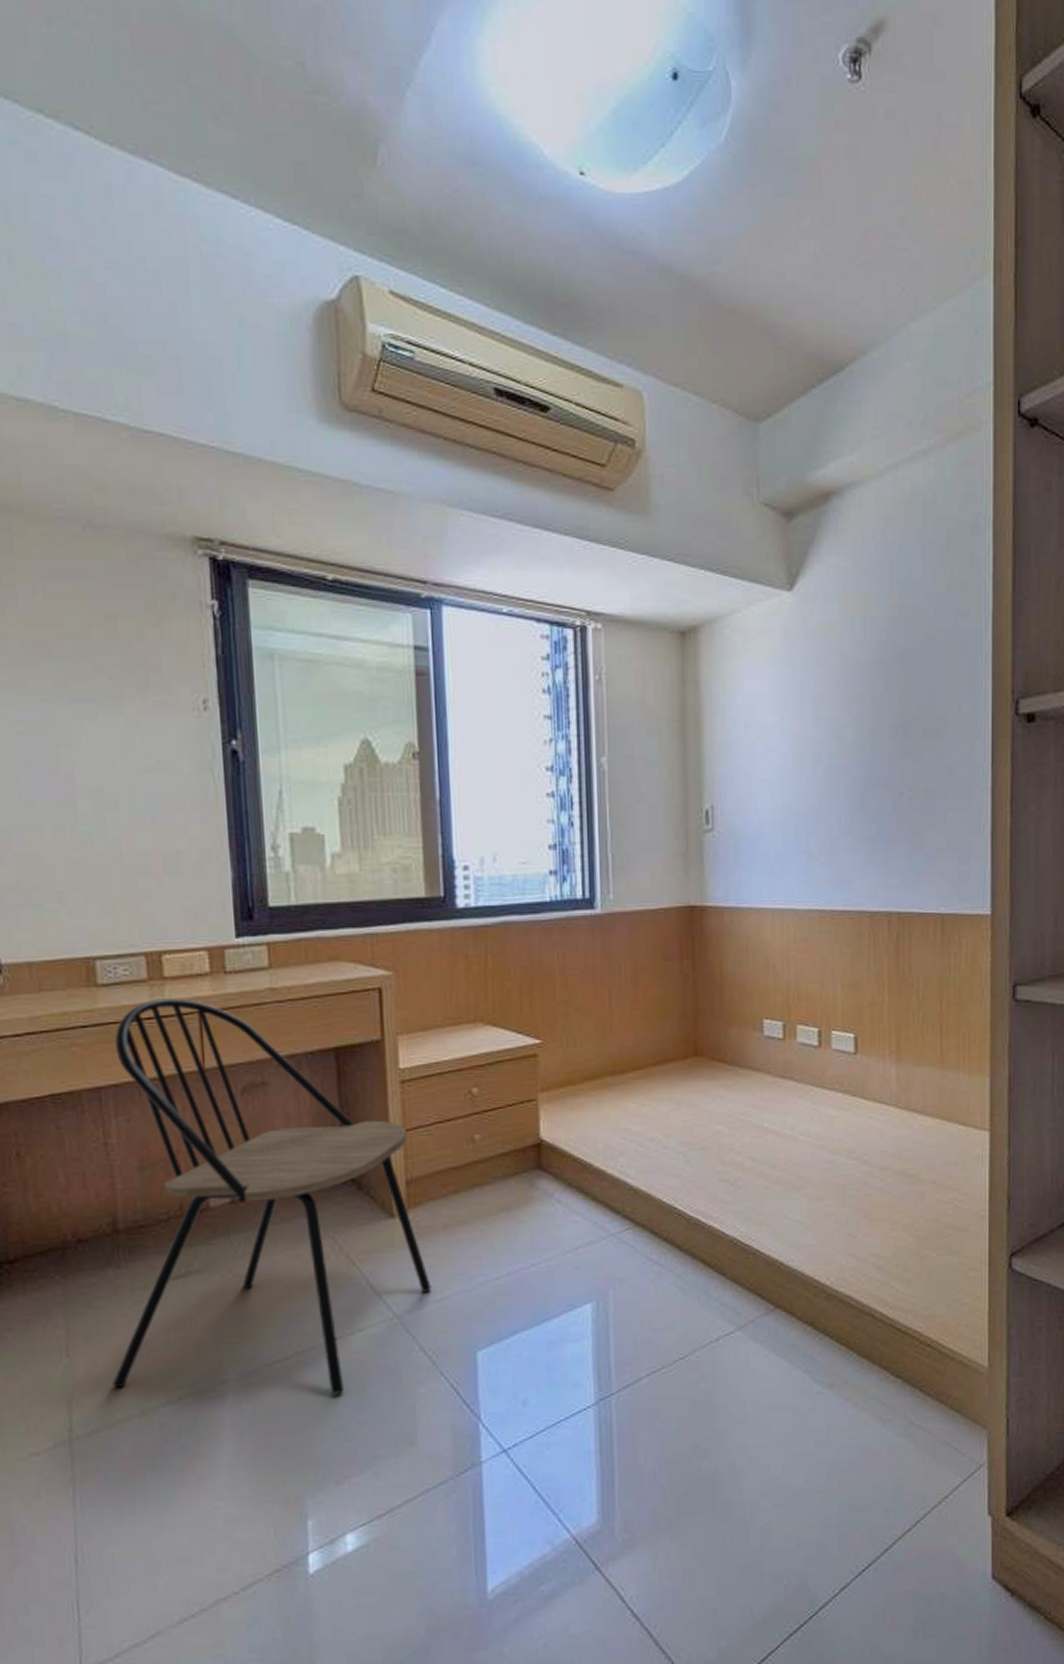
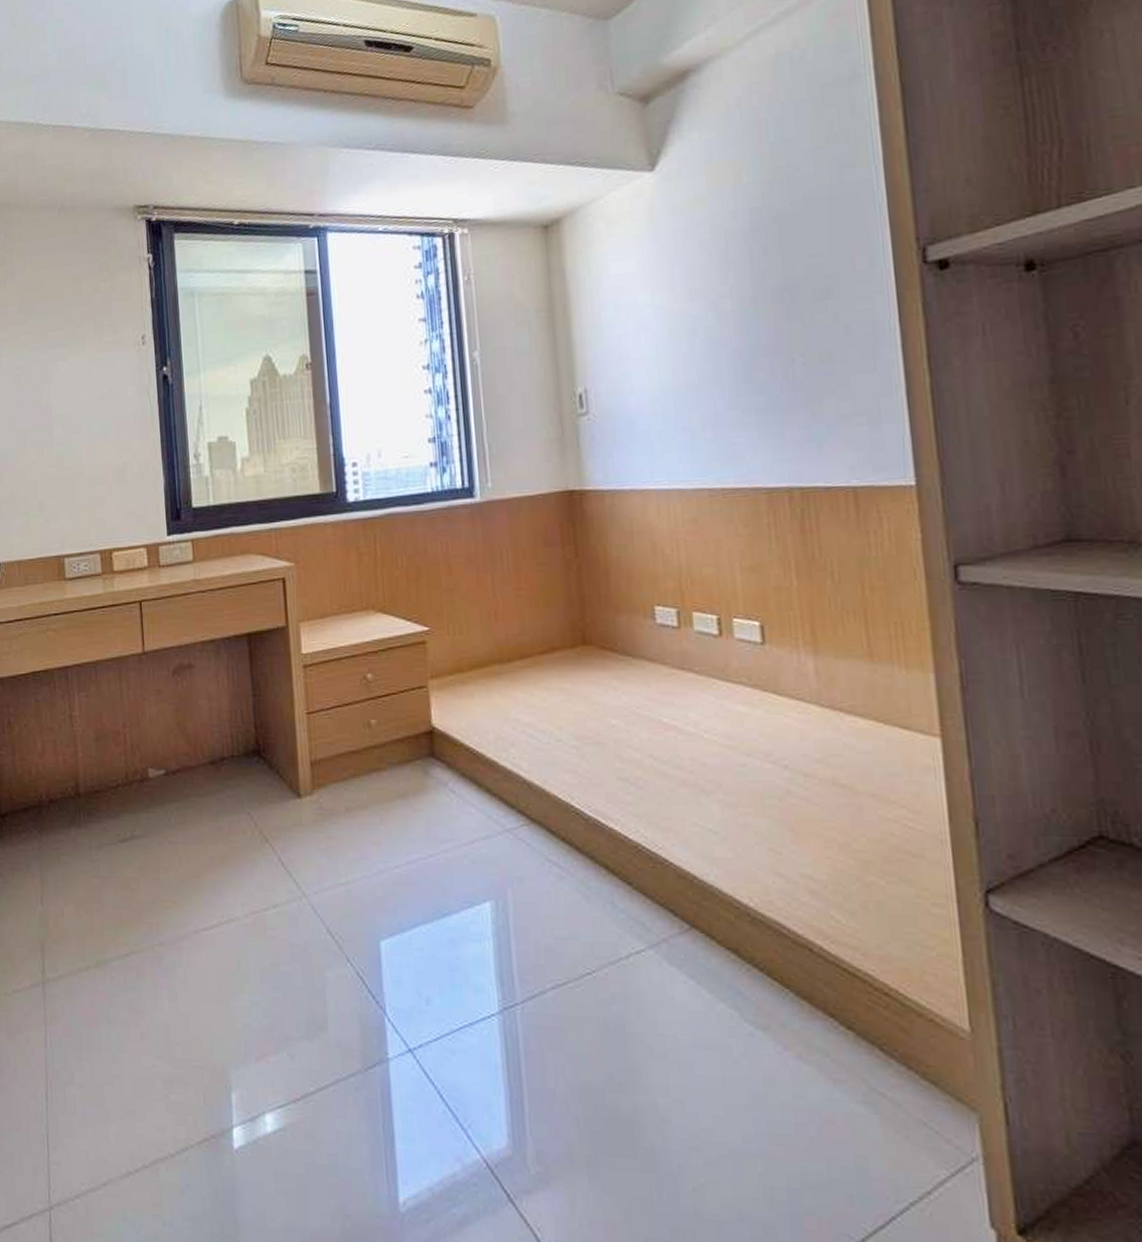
dining chair: present [111,998,431,1396] -> none [74,589,336,969]

